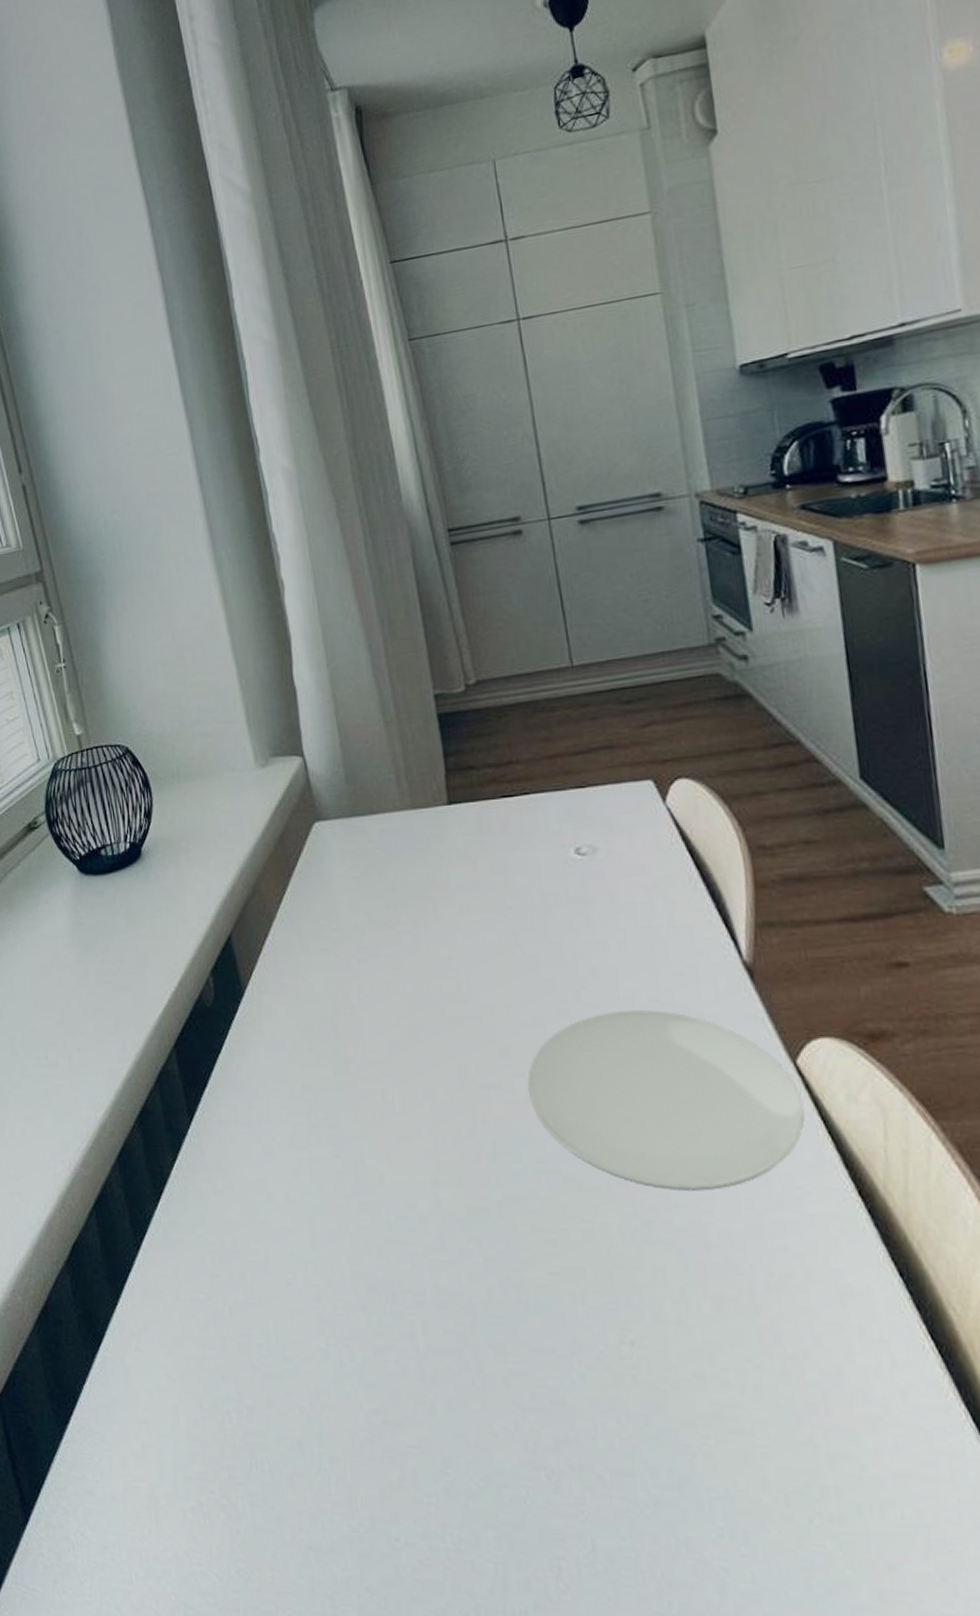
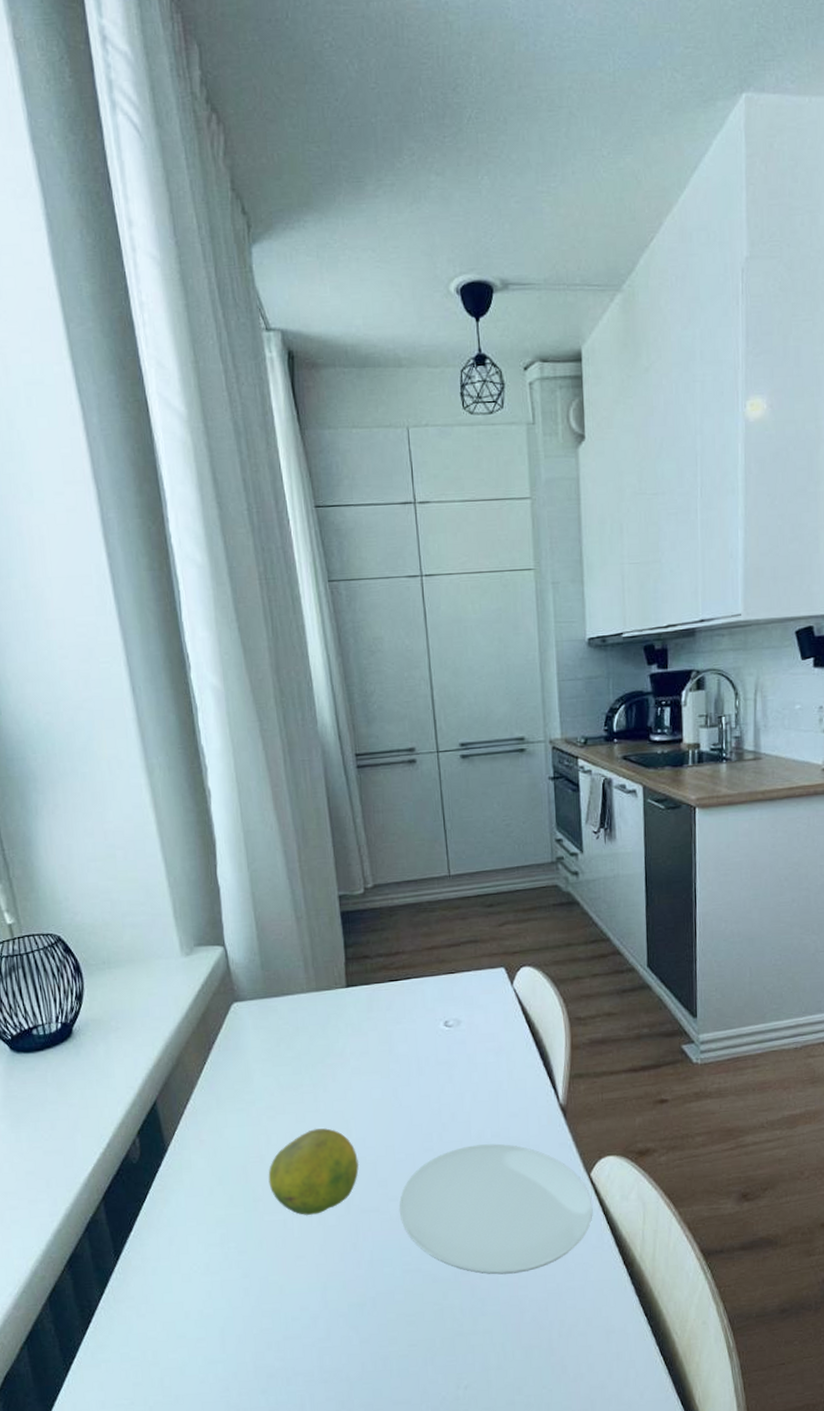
fruit: none [361,978,474,1086] -> present [268,1128,360,1215]

